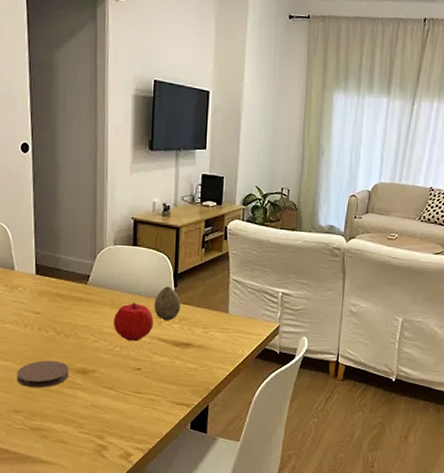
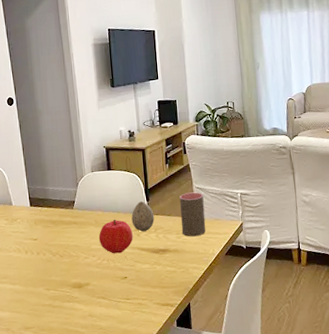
coaster: present [17,360,69,388] -> none [23,279,67,306]
cup: none [210,284,240,334] -> present [179,192,206,237]

